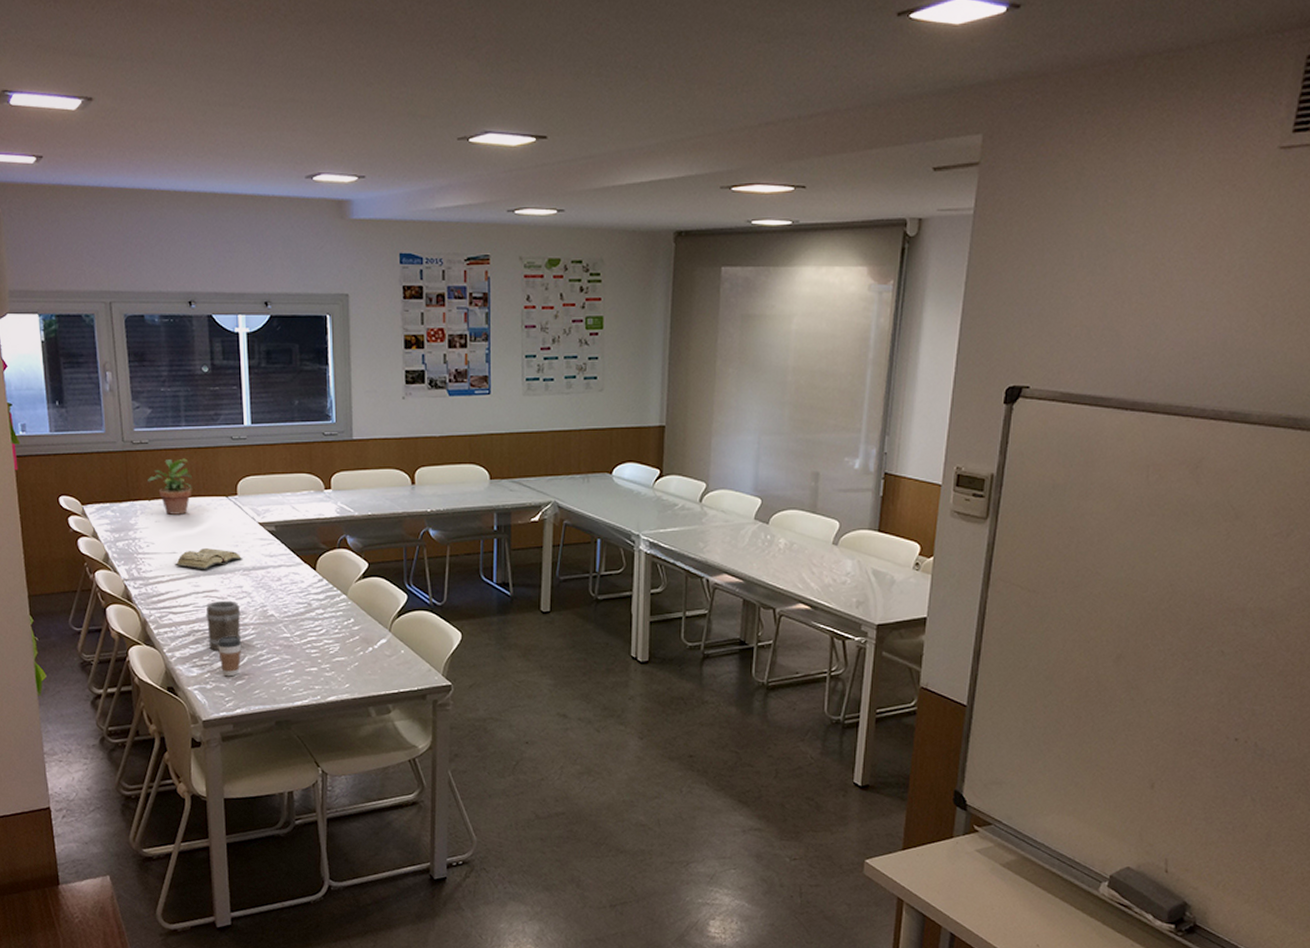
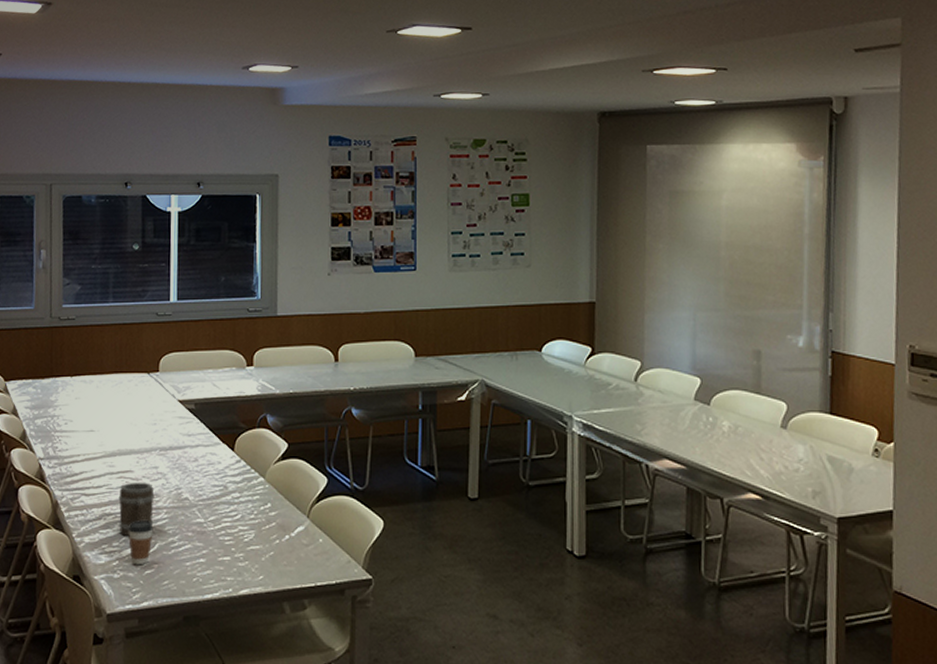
potted plant: present [148,458,192,515] -> none [71,334,115,391]
diary: present [175,548,243,570] -> none [91,427,160,450]

